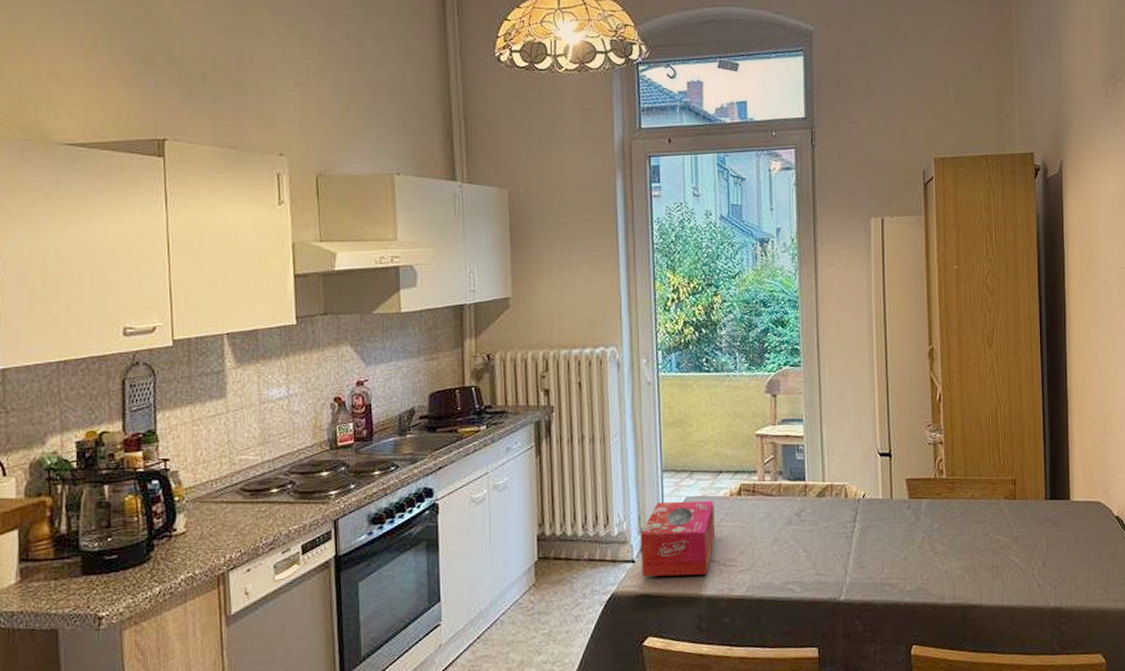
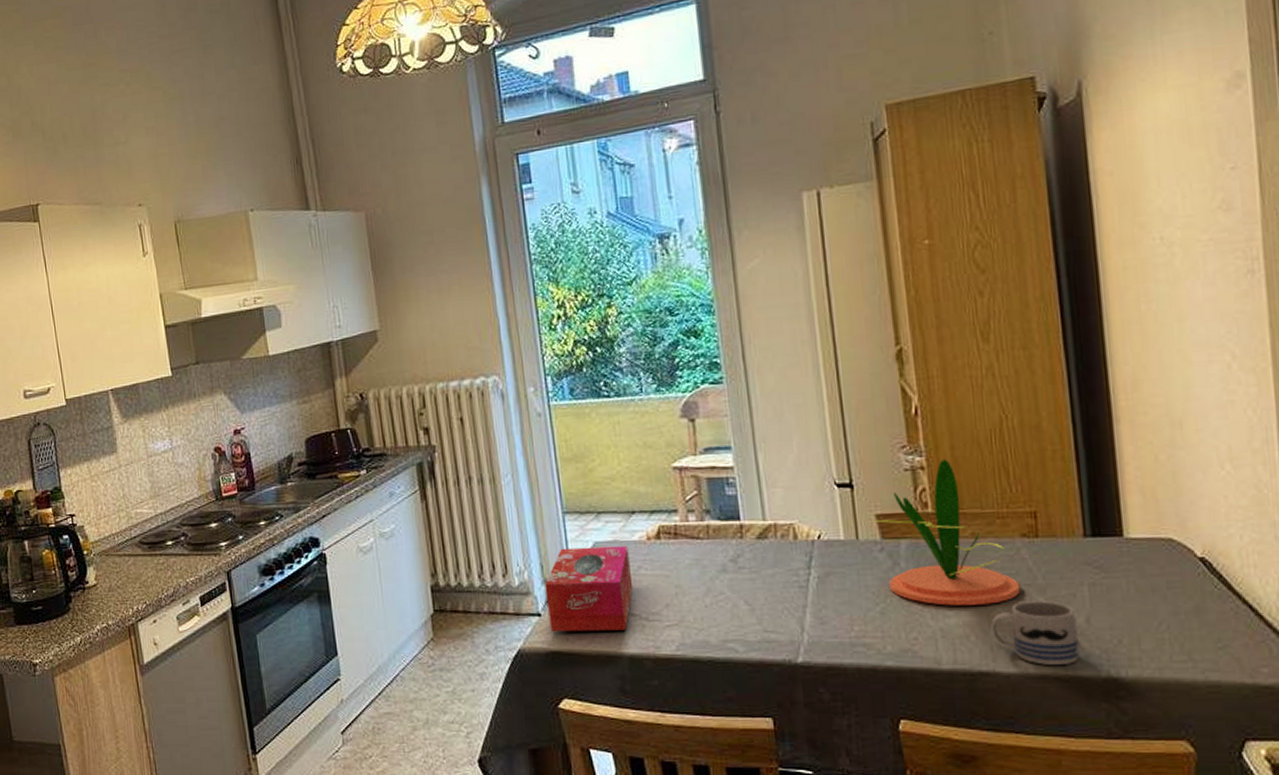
plant: none [904,436,1002,553] -> present [874,459,1021,606]
mug: none [979,549,1038,599] -> present [989,601,1080,665]

